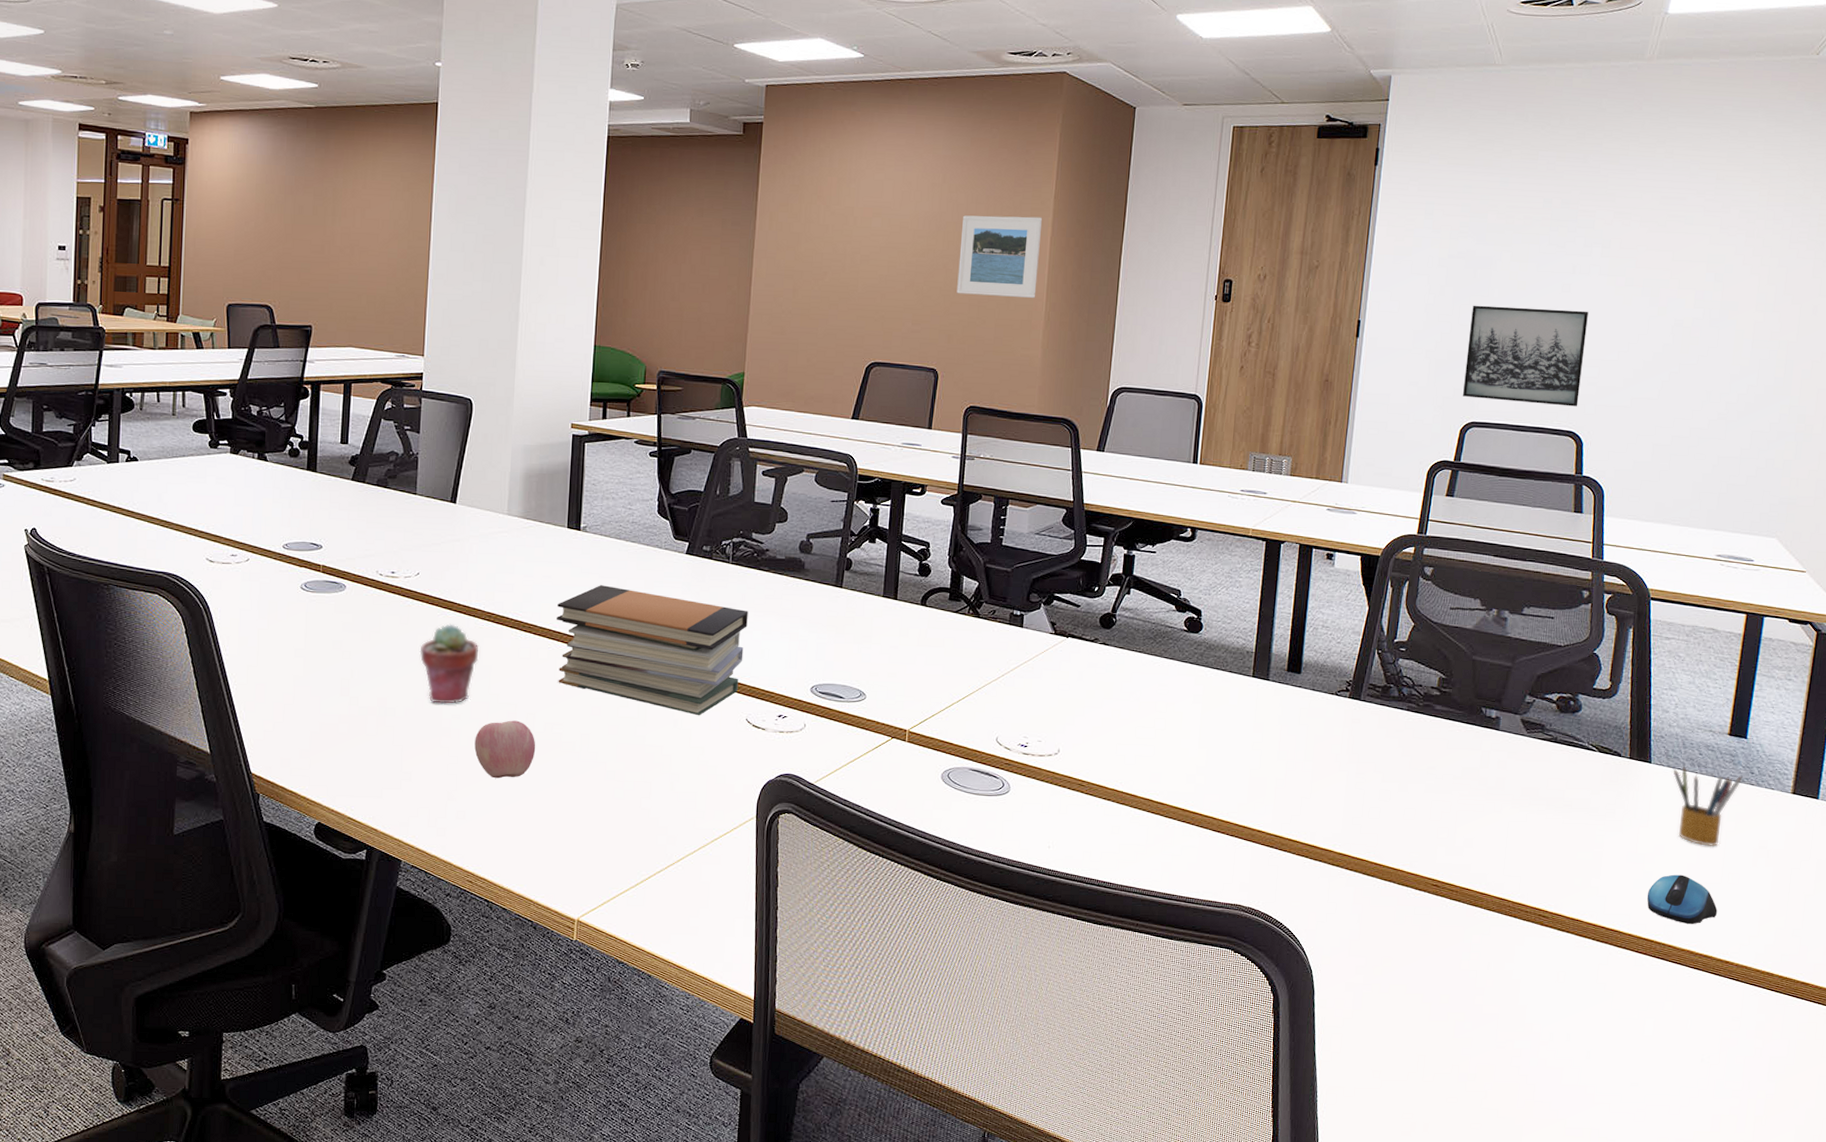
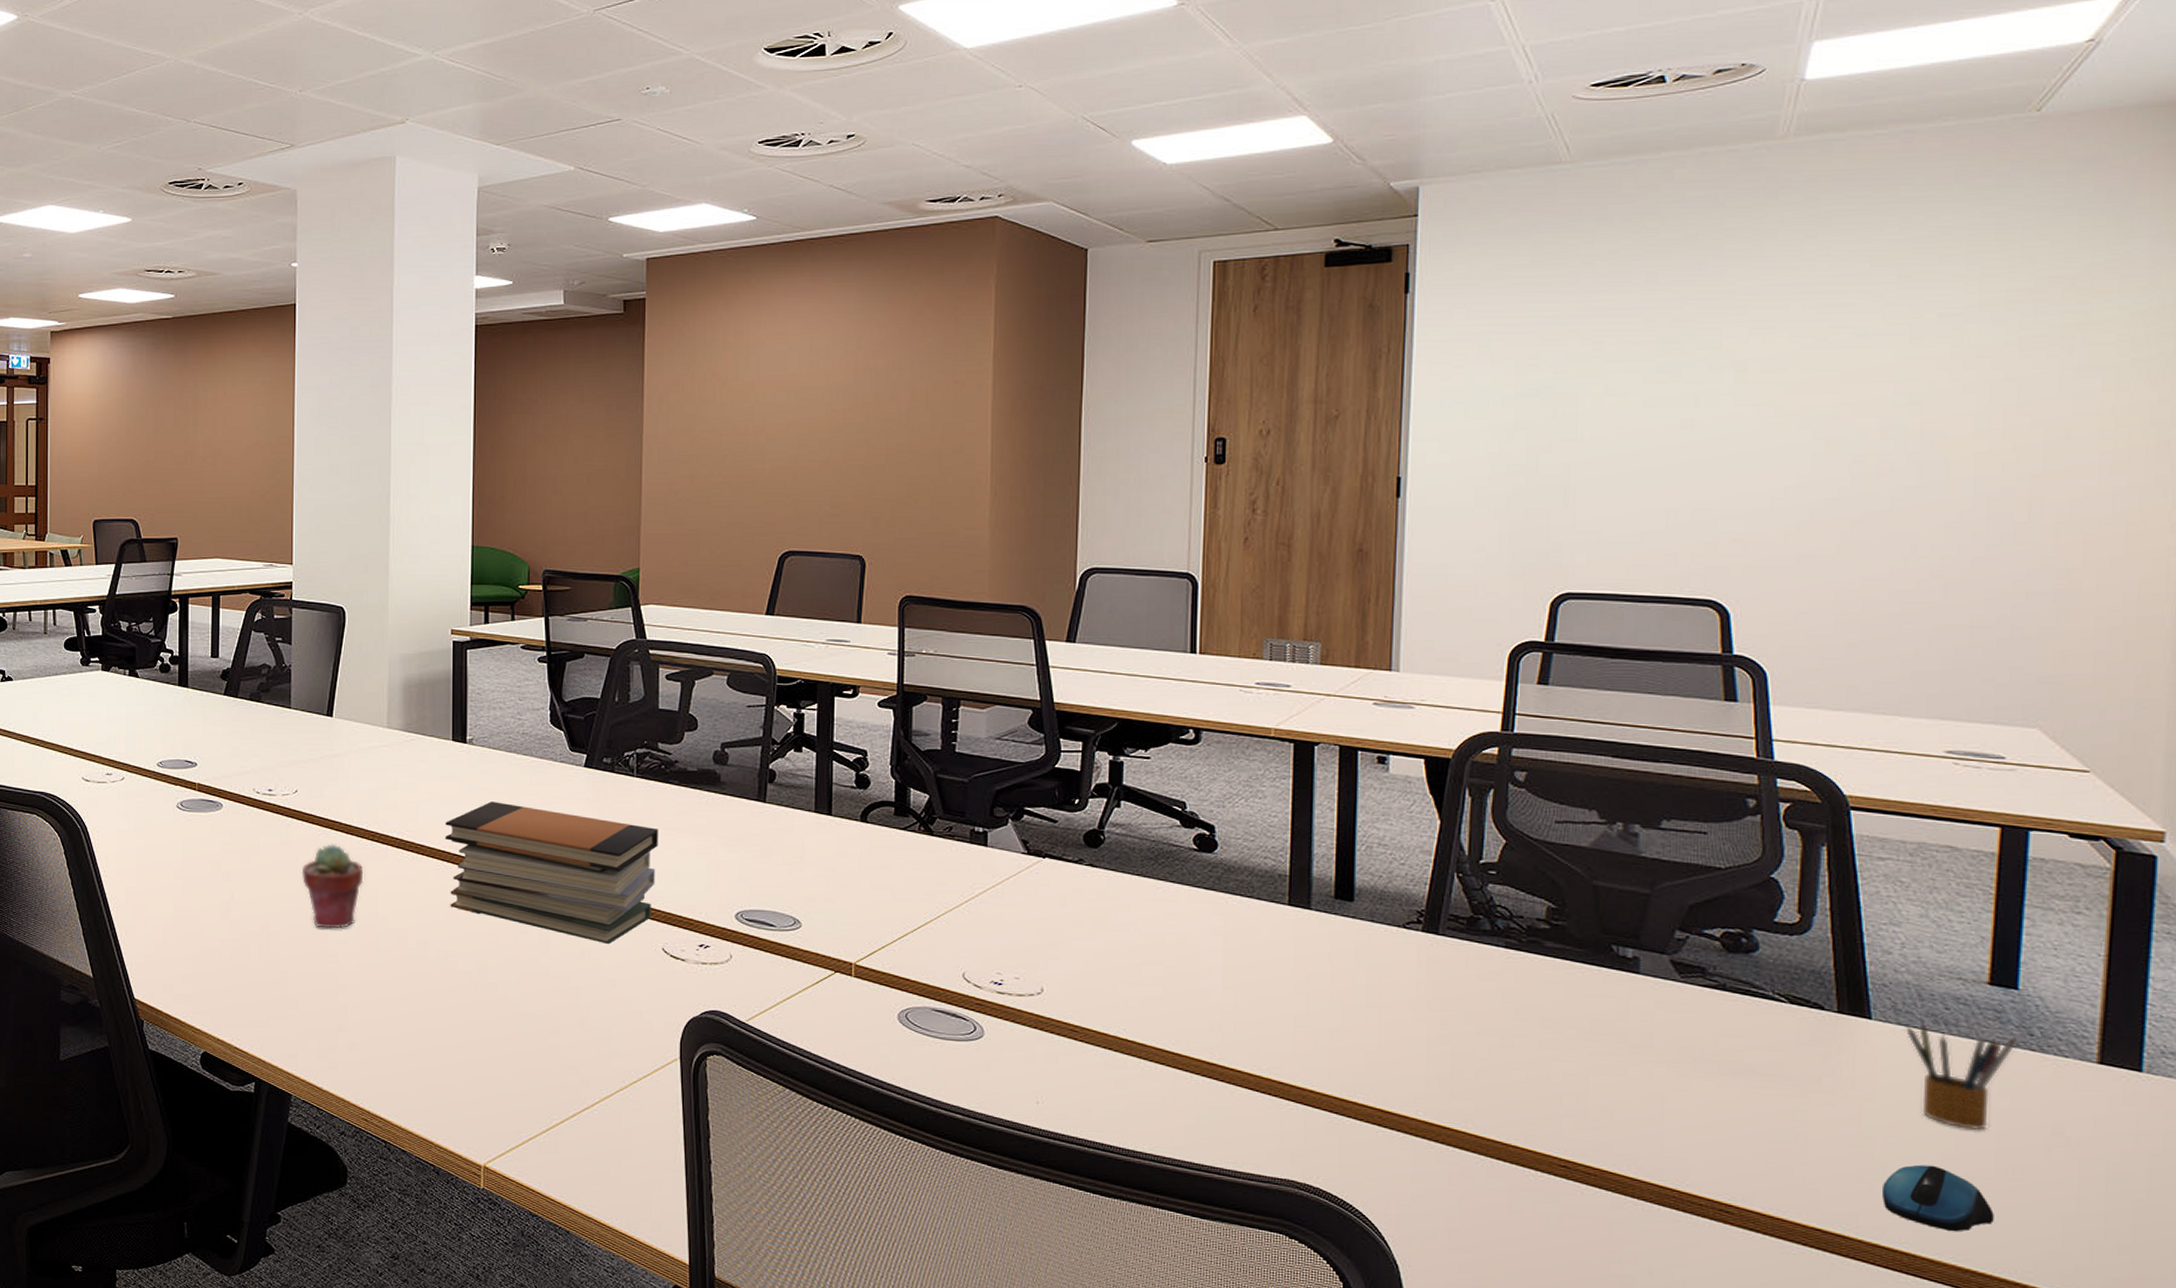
apple: present [474,720,536,779] -> none [363,947,430,1010]
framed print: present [956,215,1043,298] -> none [881,380,981,471]
wall art: present [1463,305,1589,407] -> none [1551,451,1723,570]

